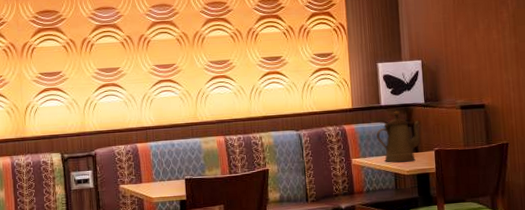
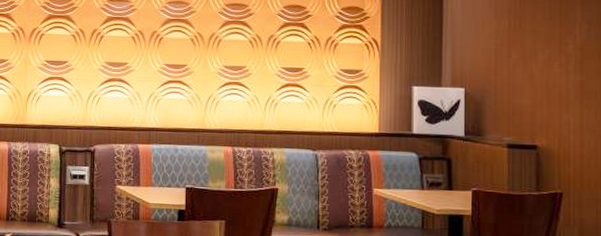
coffee pot: present [376,111,421,163] -> none [404,141,458,200]

